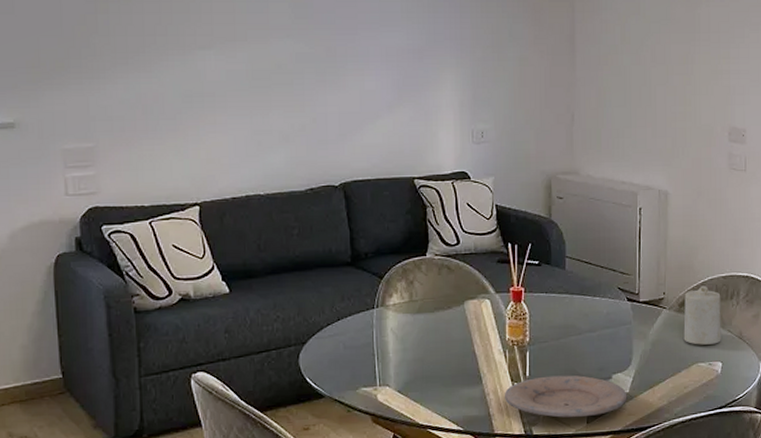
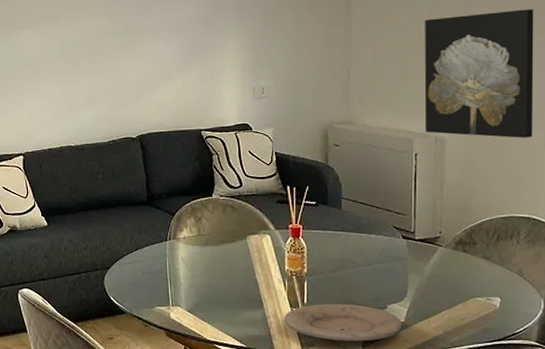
wall art: none [648,58,751,193] -> present [424,9,534,138]
candle: present [683,285,721,345] -> none [460,225,500,281]

